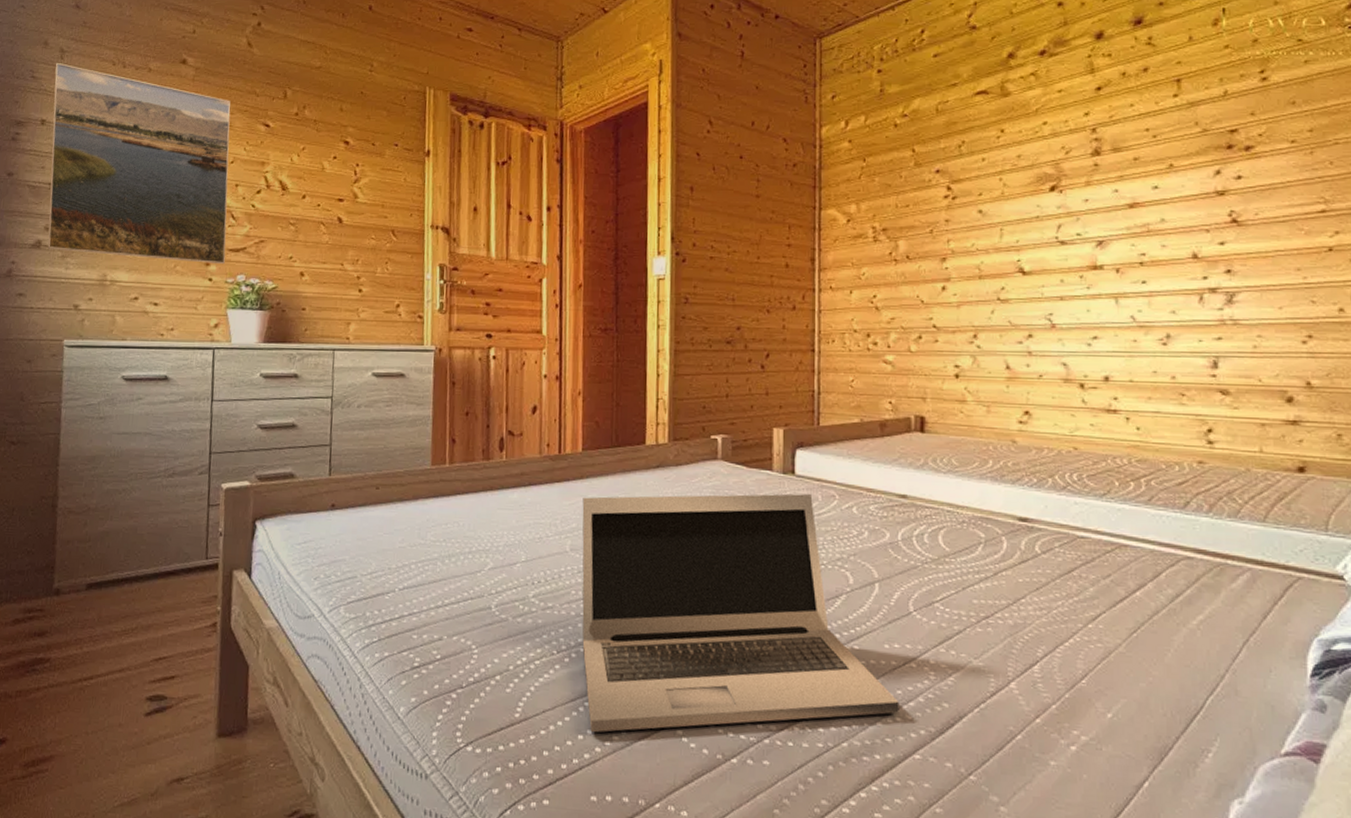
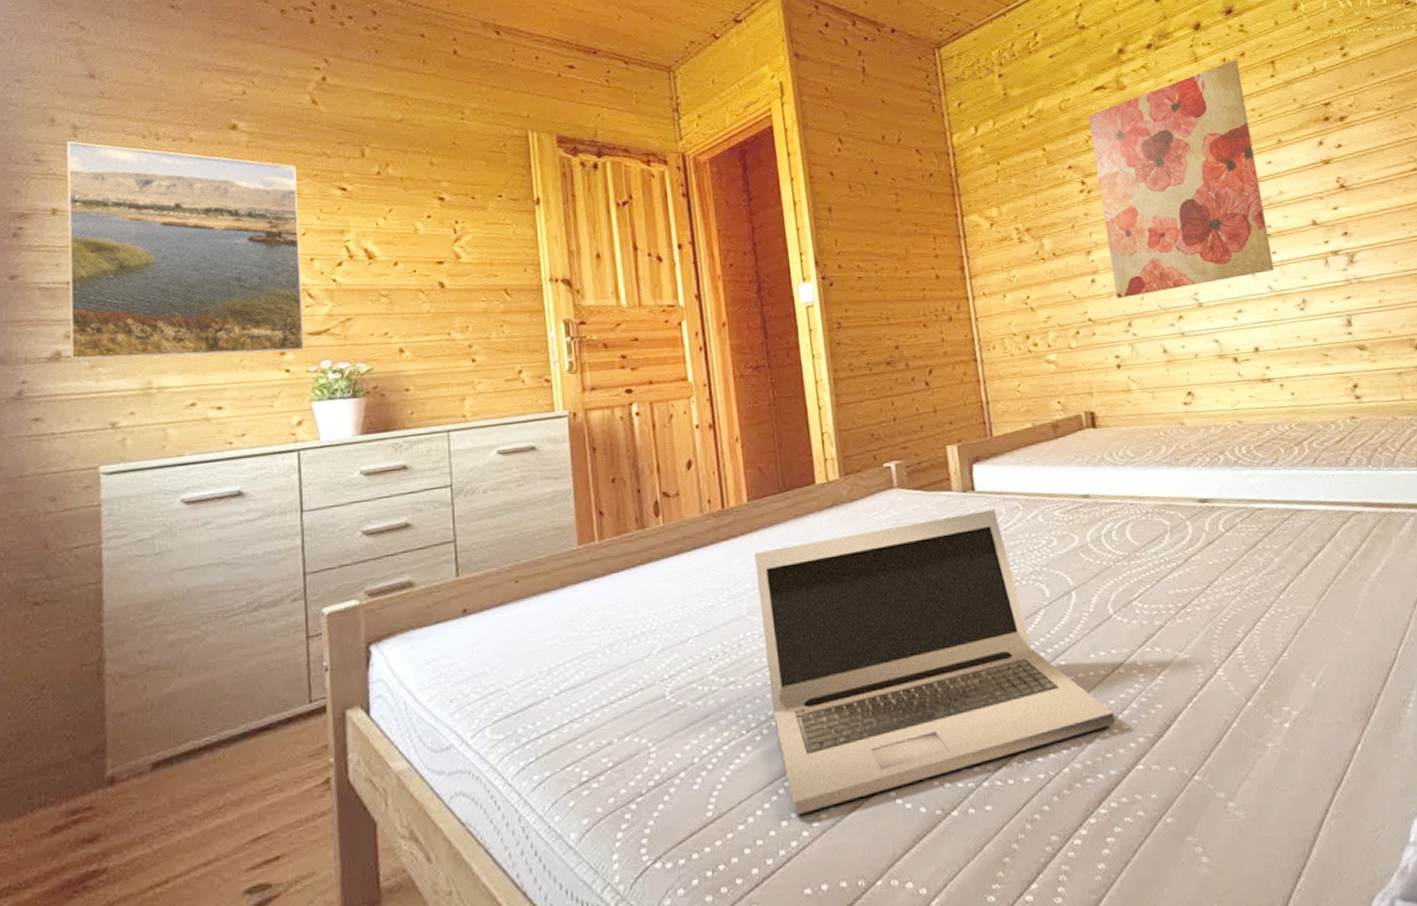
wall art: none [964,75,1142,309] -> present [1089,60,1274,298]

